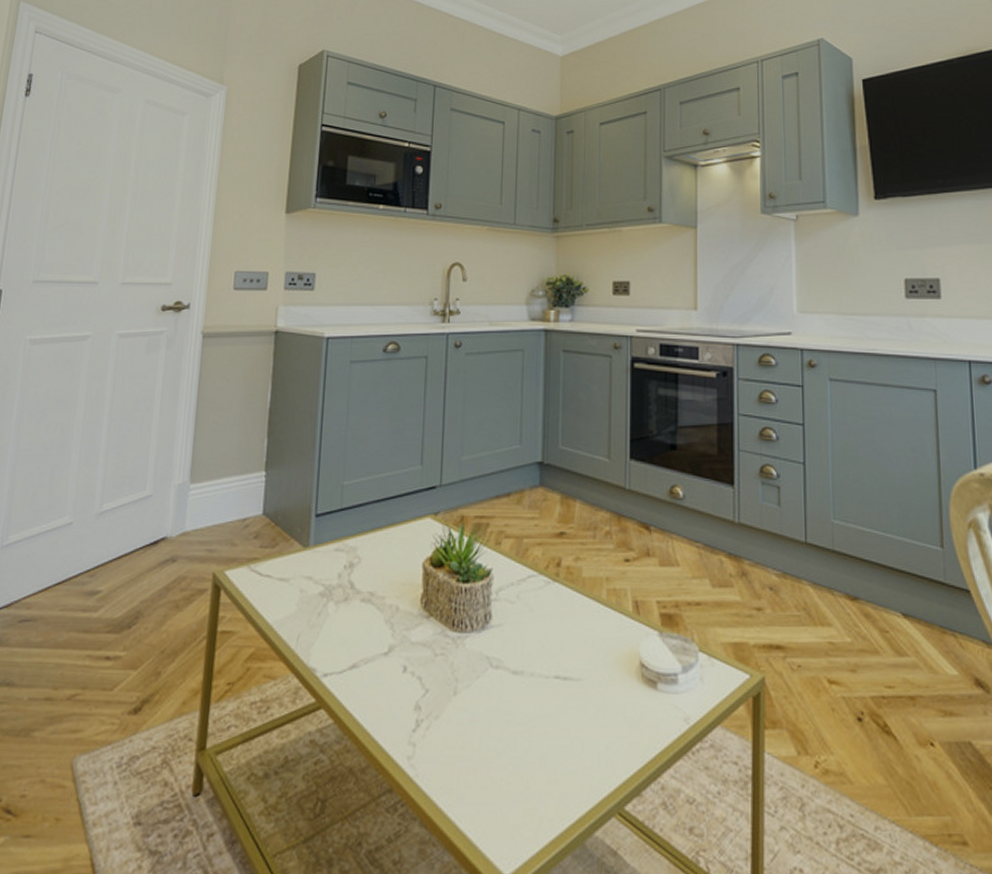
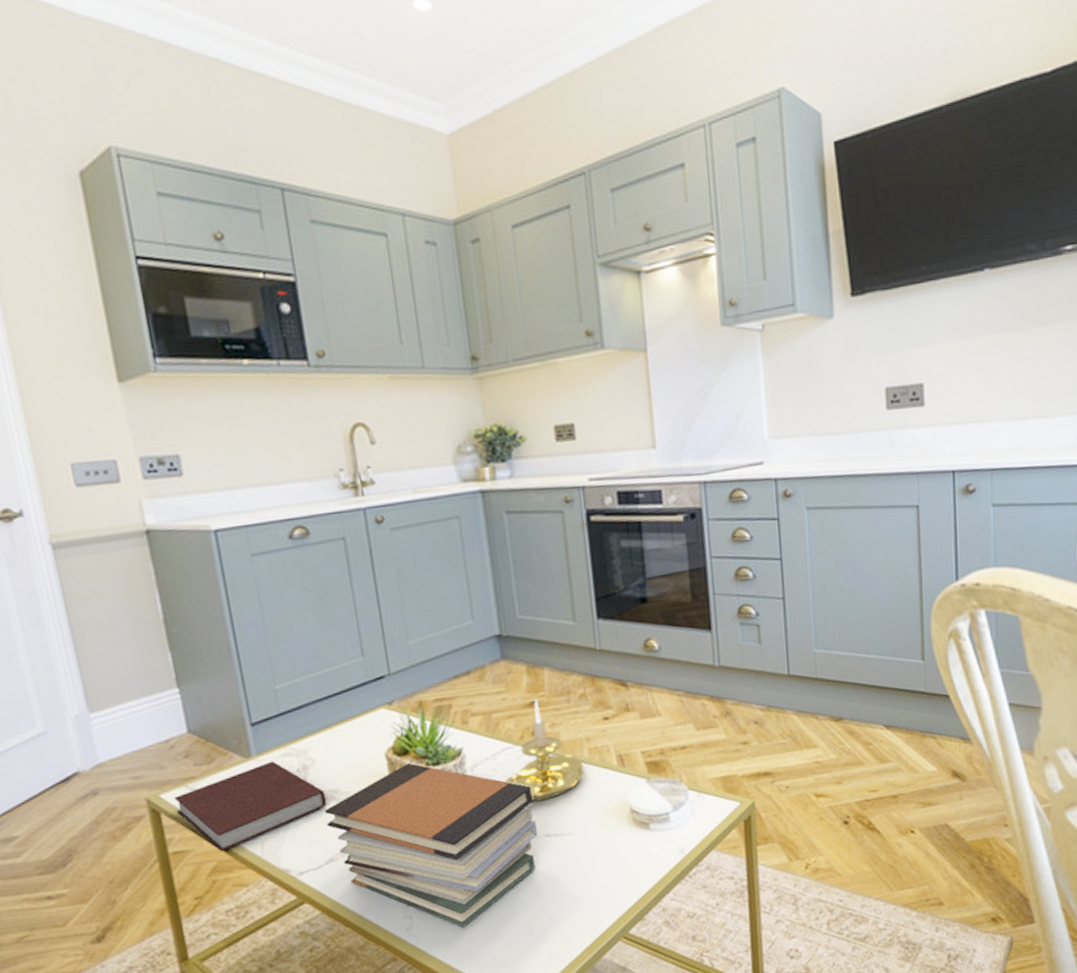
notebook: none [234,554,364,638] -> present [173,761,327,851]
book stack: none [358,577,548,768] -> present [324,763,537,928]
candle holder: none [524,530,601,638] -> present [504,699,584,802]

